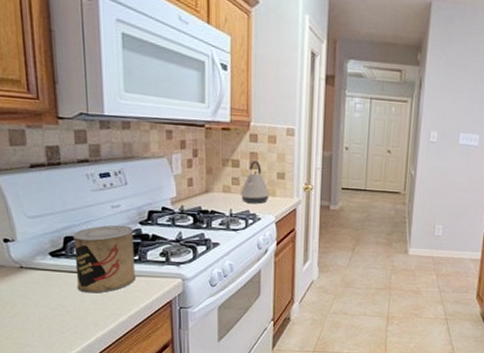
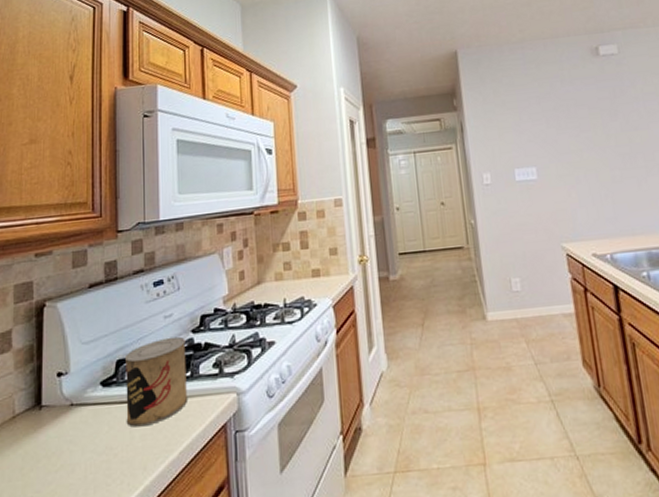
kettle: present [240,160,270,204] -> none [293,238,324,289]

